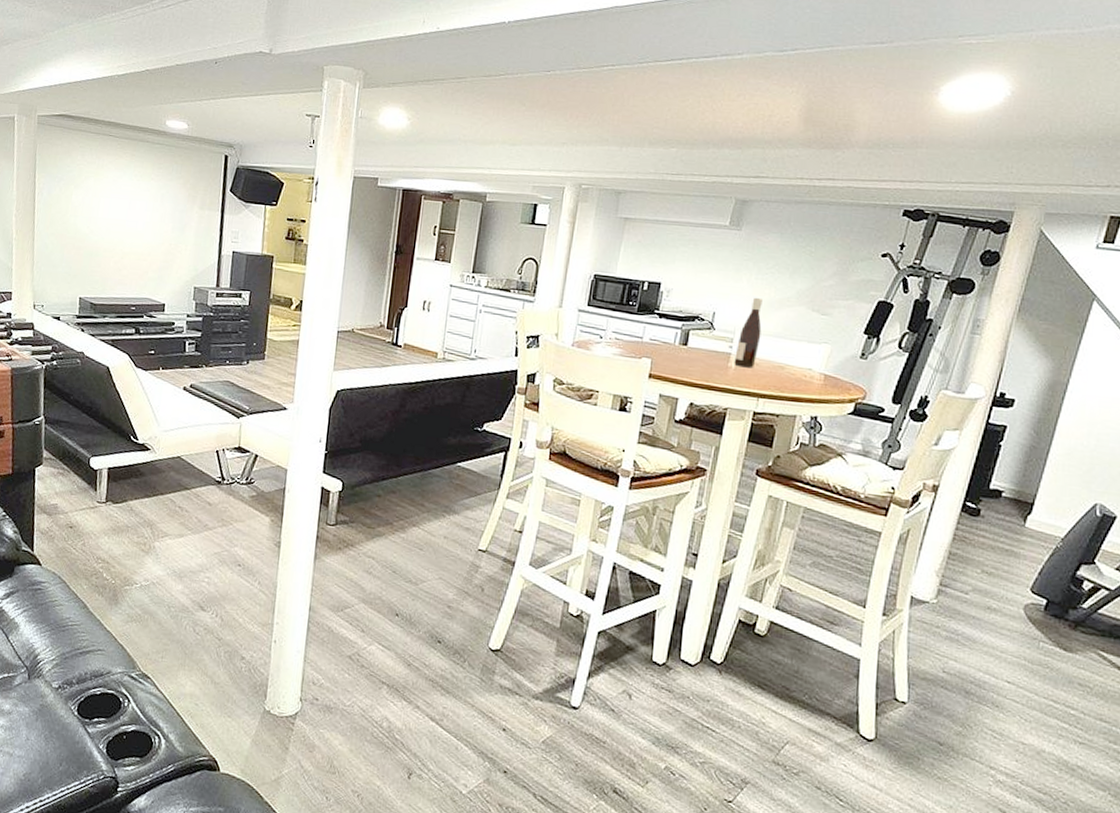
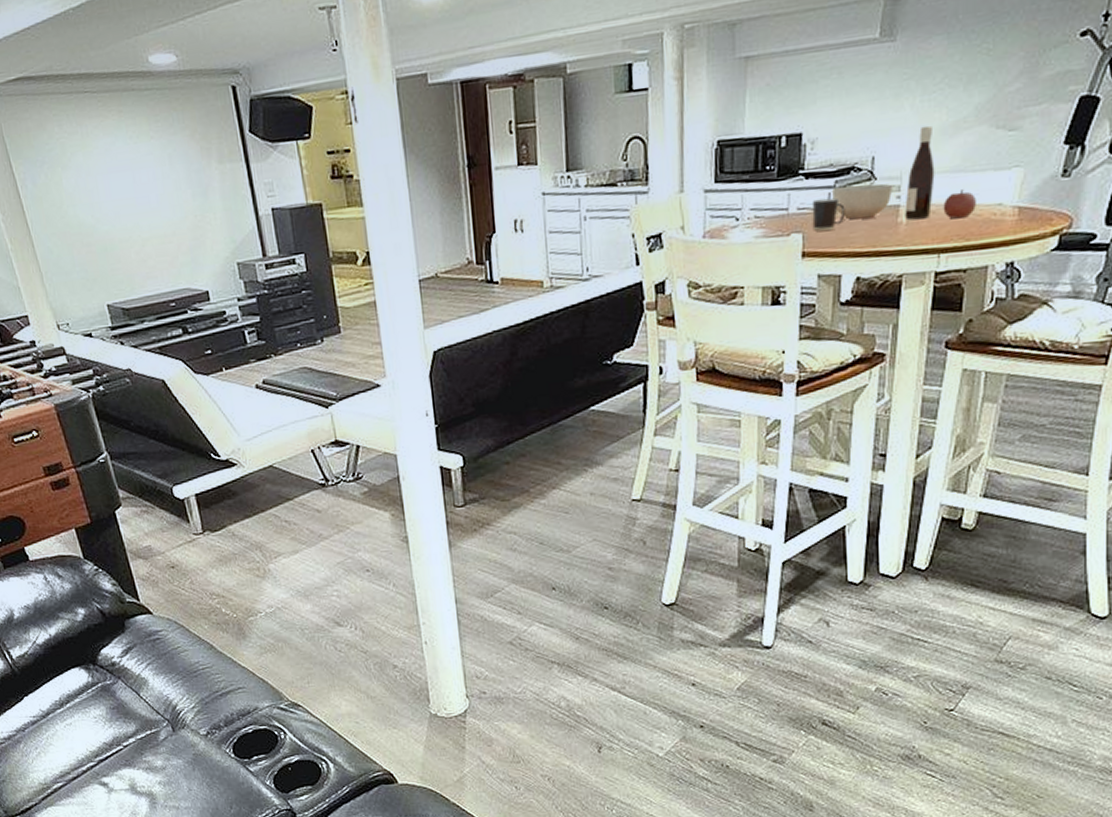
mug: none [660,335,688,362] -> present [811,198,846,232]
bowl: none [679,329,728,359] -> present [832,183,893,220]
fruit: none [764,352,793,374] -> present [943,189,978,219]

